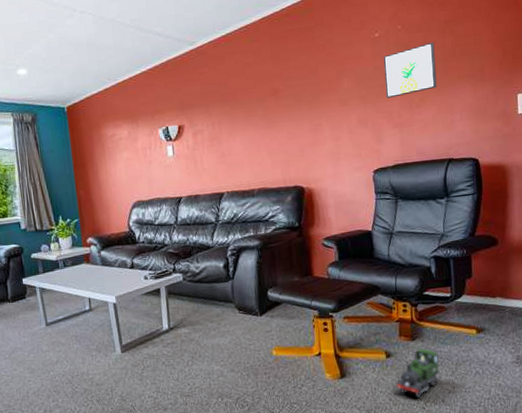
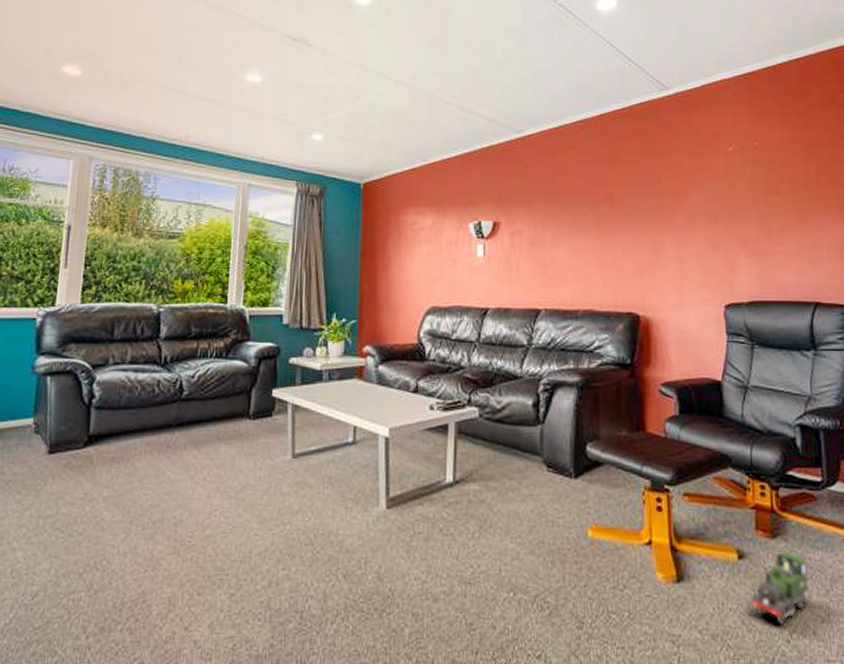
wall art: present [383,42,437,98] -> none [737,165,800,222]

